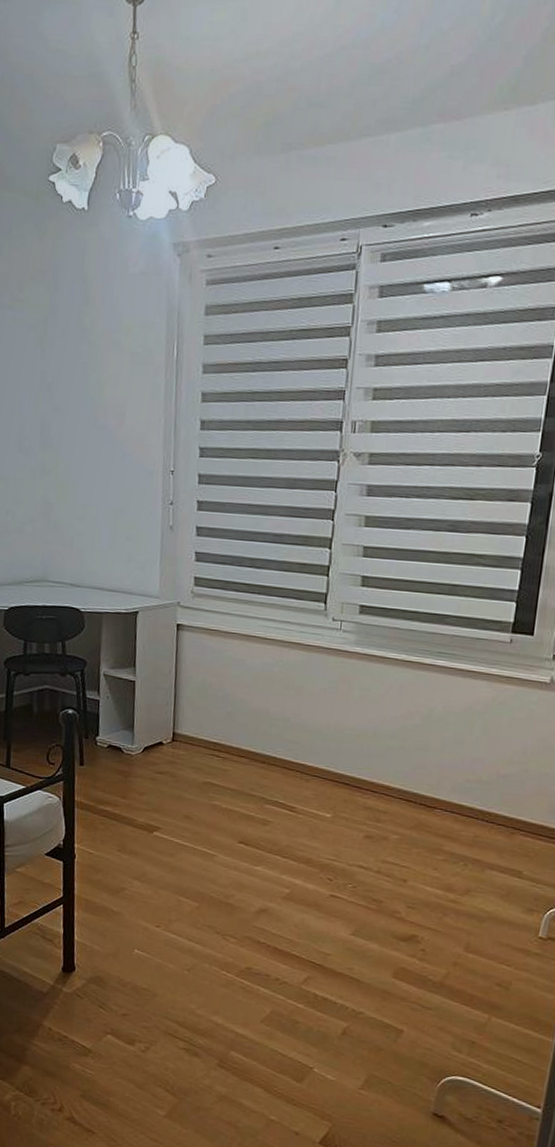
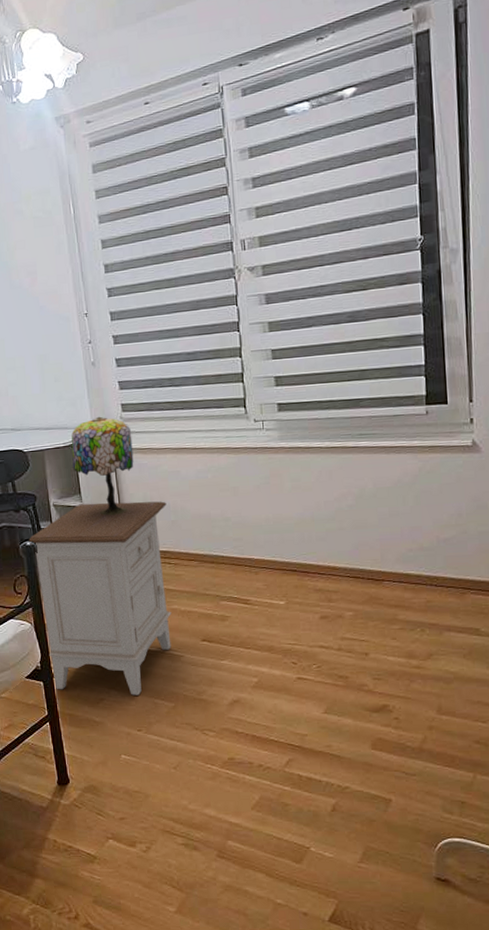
nightstand: none [71,678,225,890] -> present [28,501,172,696]
table lamp: none [131,586,201,697] -> present [71,416,134,516]

